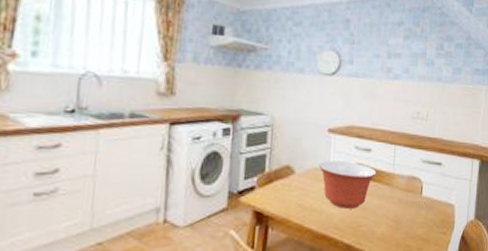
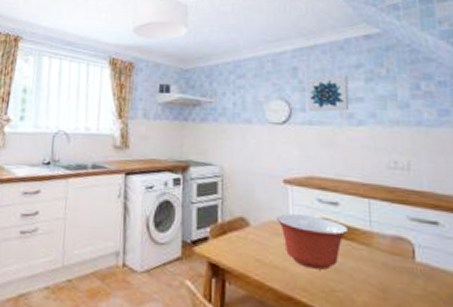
wall art: none [355,31,391,65] -> present [307,75,350,112]

